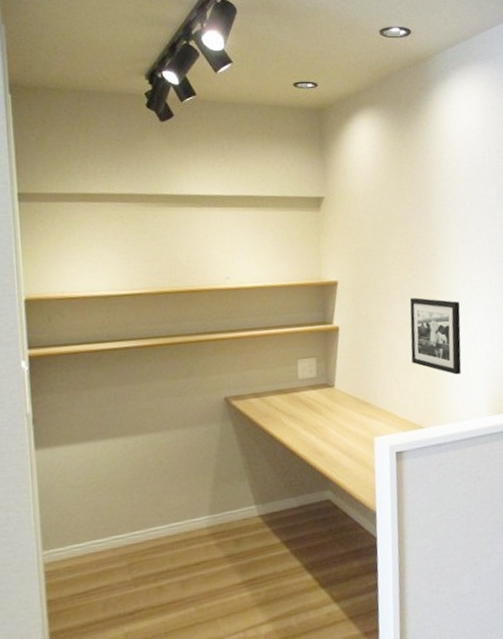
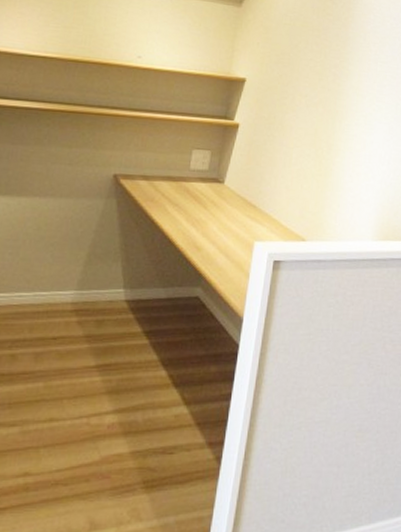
picture frame: present [409,297,462,375] -> none [305,108,364,193]

